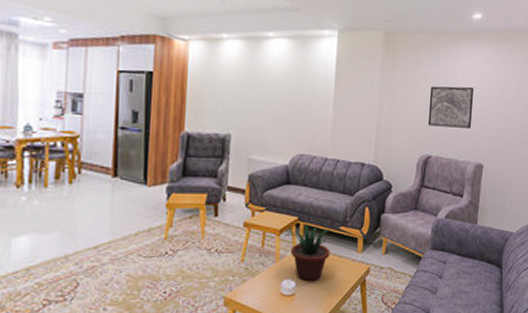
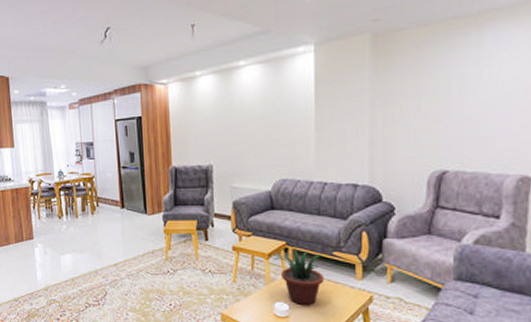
wall art: present [427,86,475,128] -> none [440,78,511,135]

